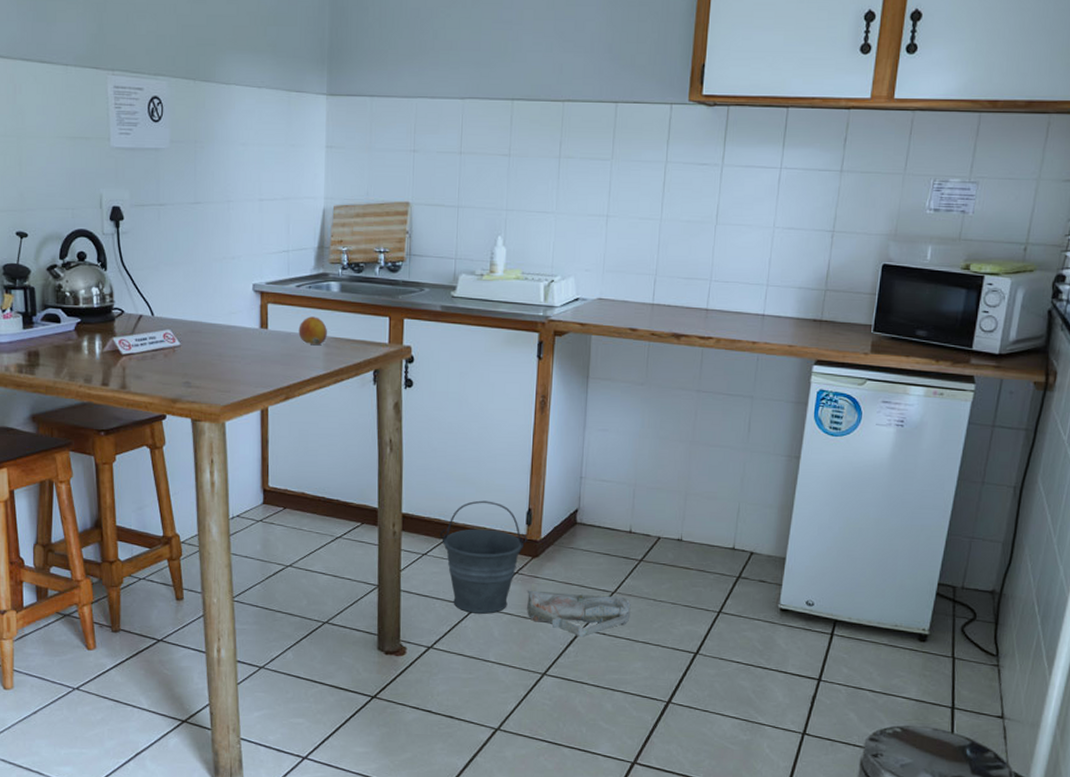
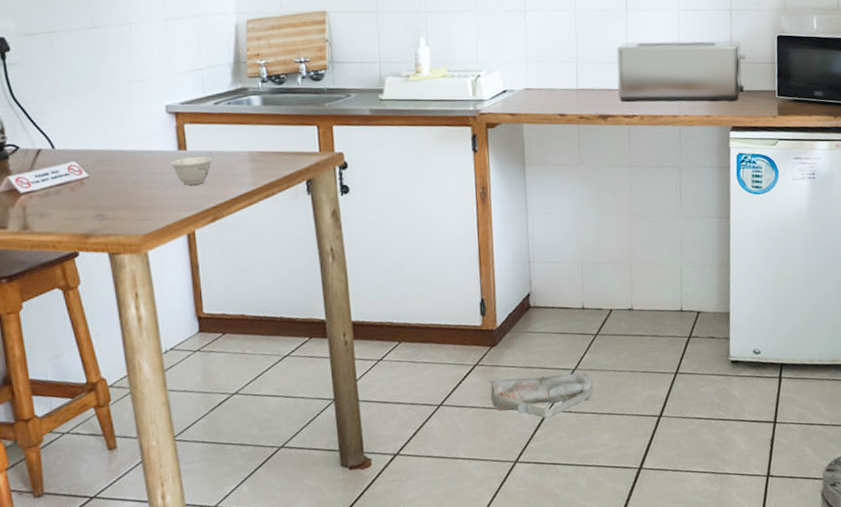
teacup: none [252,336,290,363] -> present [170,156,212,185]
fruit: present [298,316,328,345] -> none [220,132,254,161]
bucket: present [439,500,527,614] -> none [393,297,484,413]
toaster: none [696,258,844,332] -> present [616,40,747,102]

